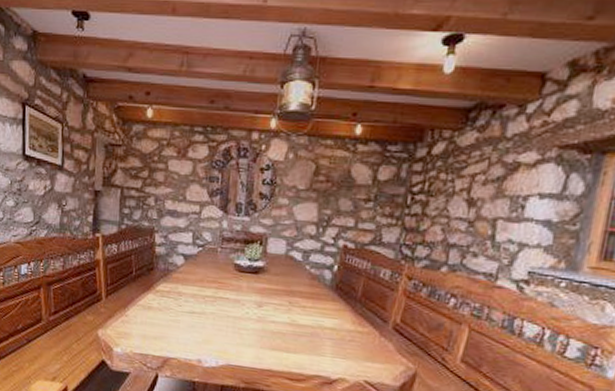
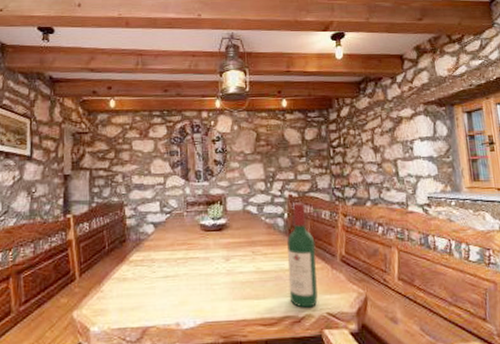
wine bottle: none [324,254,366,372] -> present [287,202,318,308]

